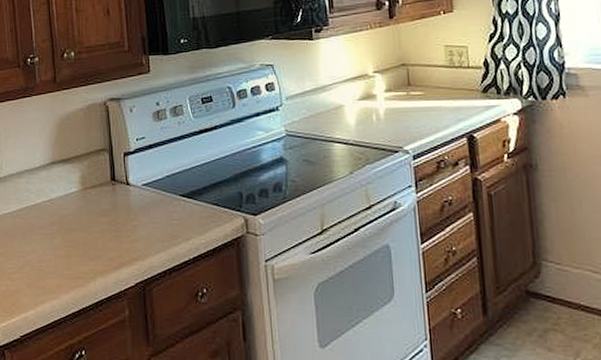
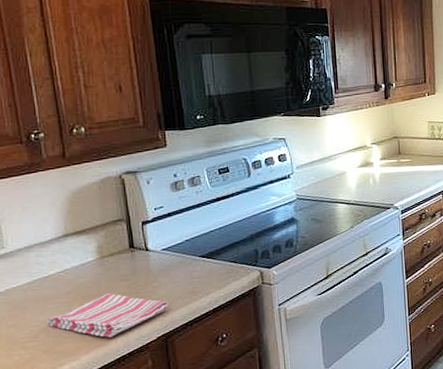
dish towel: none [32,229,148,279] -> present [47,293,169,338]

